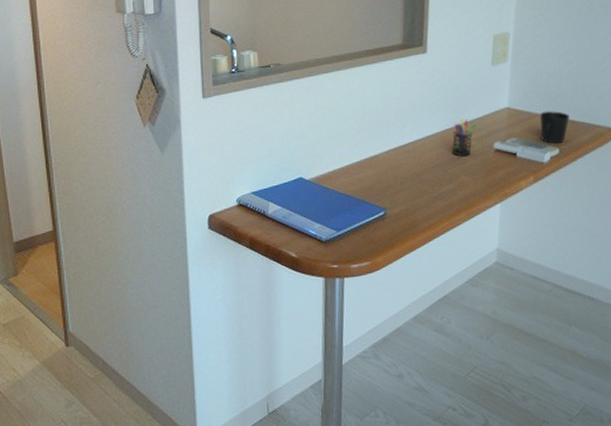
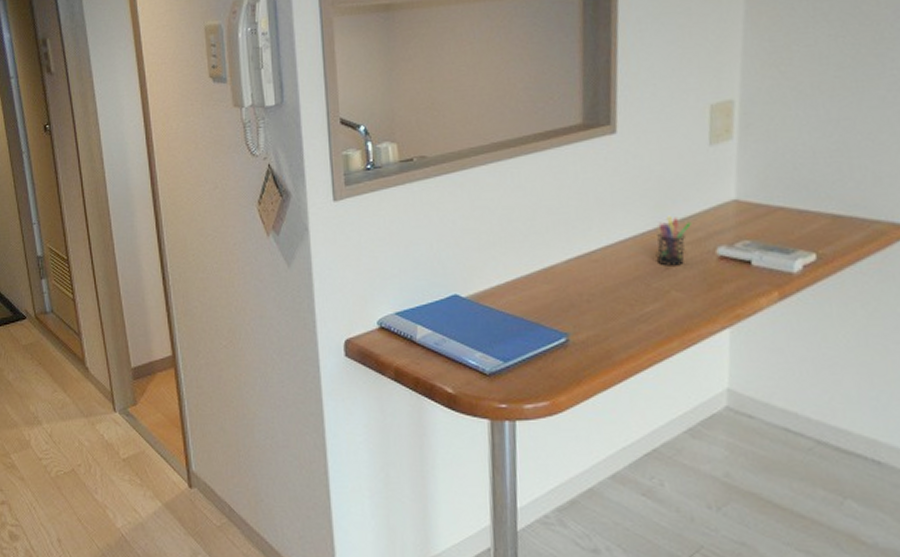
cup: present [540,111,570,144] -> none [785,202,831,248]

